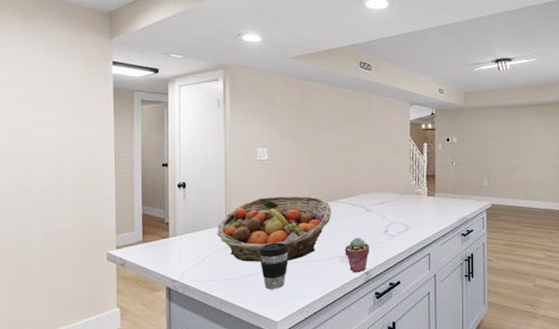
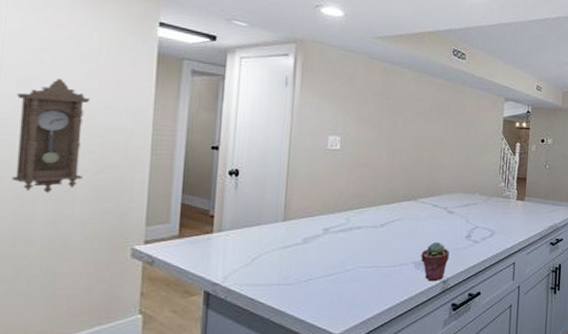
pendulum clock: none [11,116,66,210] -> present [12,79,91,193]
fruit basket: present [216,196,332,262] -> none [271,191,410,266]
coffee cup: present [259,242,289,289] -> none [321,243,357,297]

